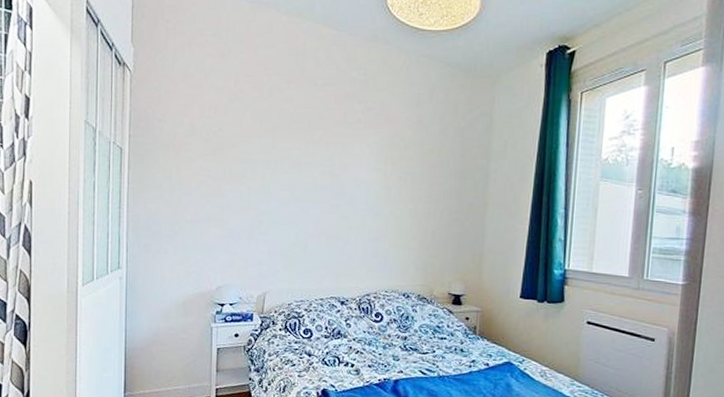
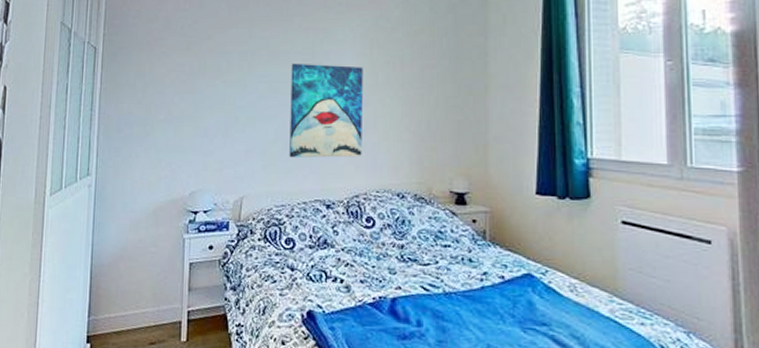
wall art: none [308,173,378,261] -> present [289,63,363,158]

